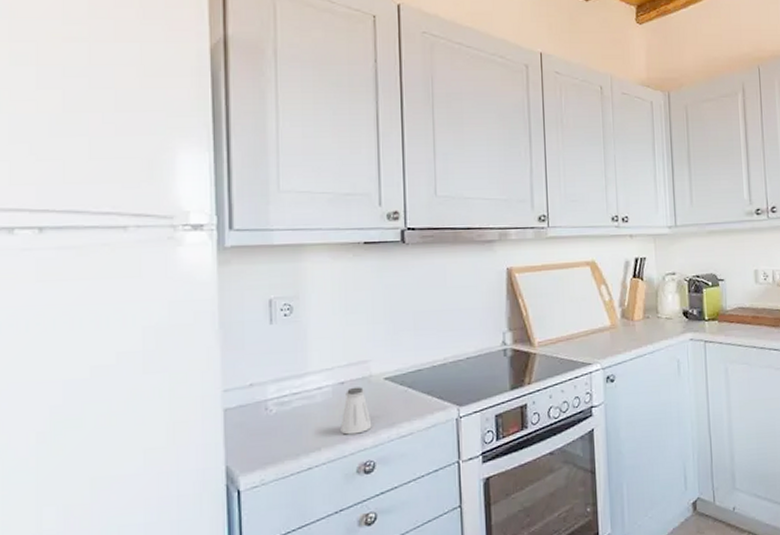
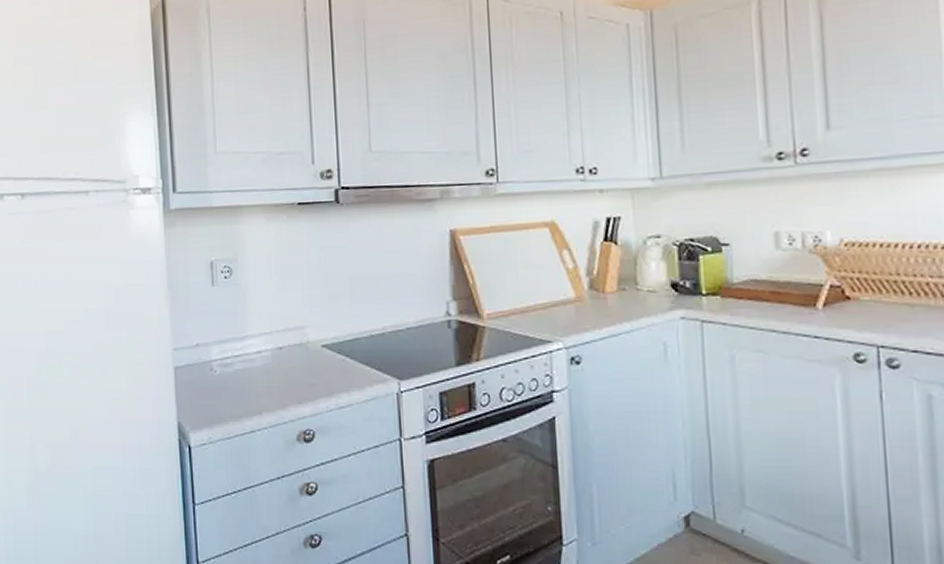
saltshaker: present [340,387,372,435] -> none [280,353,311,401]

